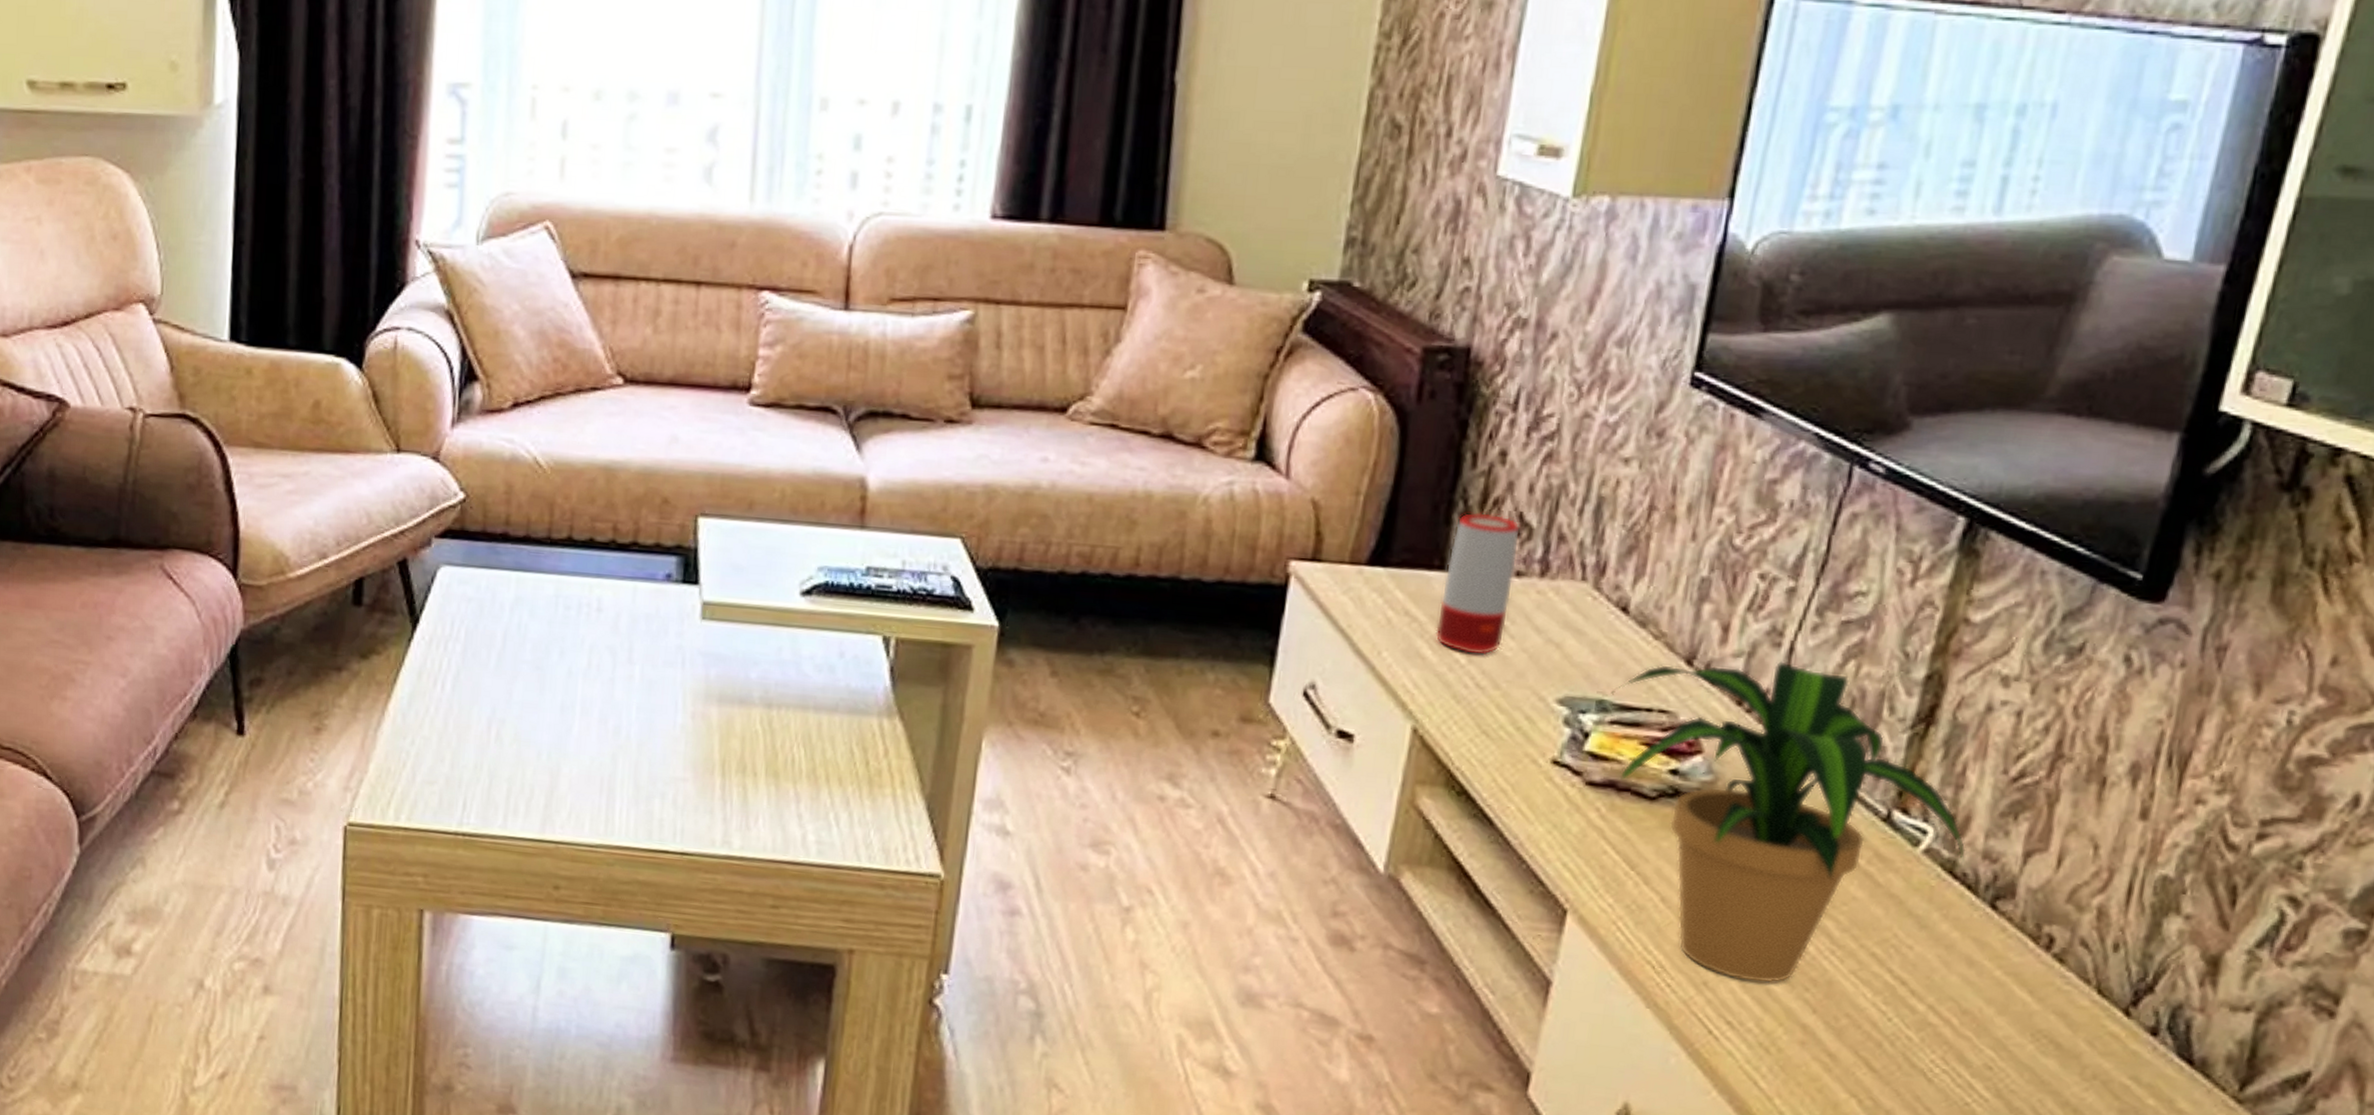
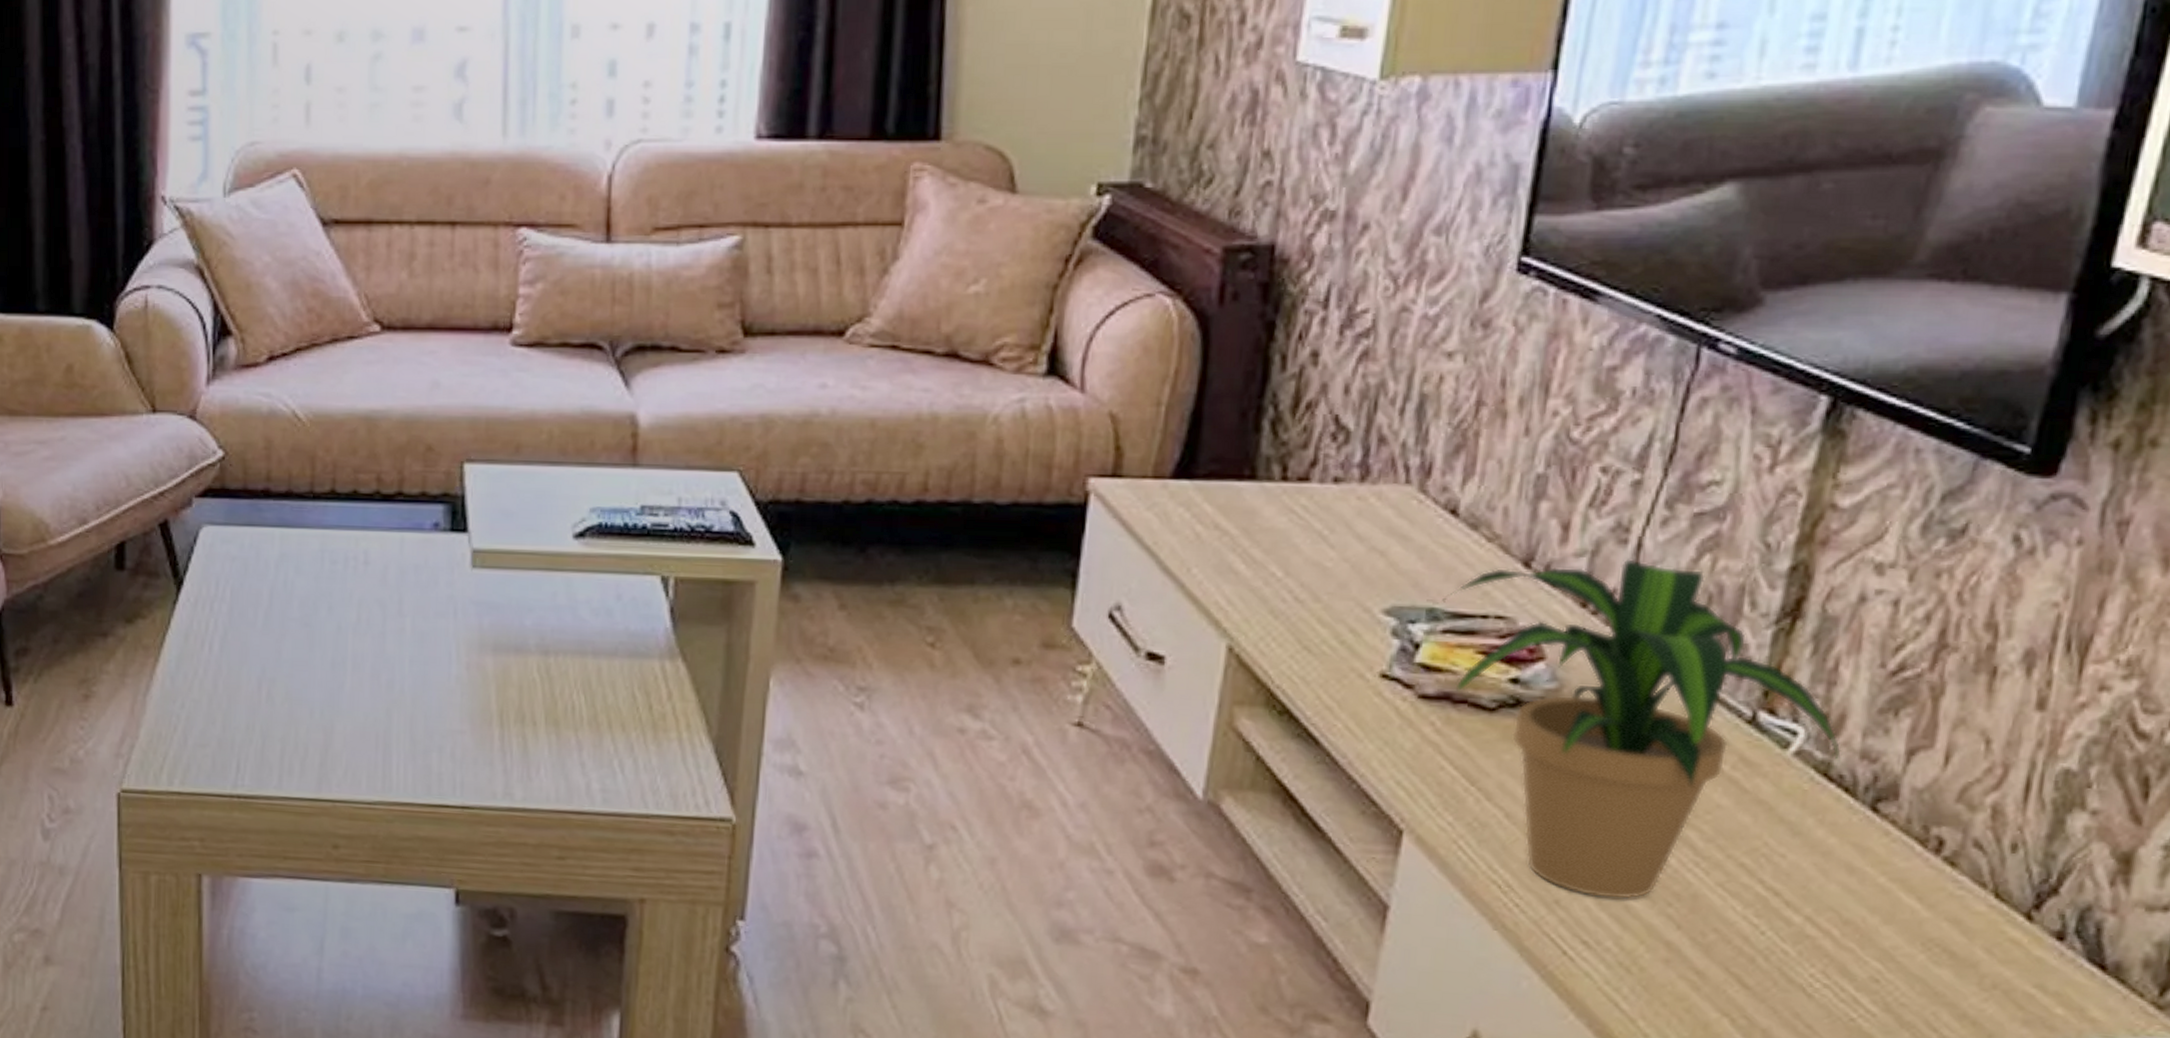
speaker: present [1435,512,1520,656] -> none [1248,417,1336,568]

